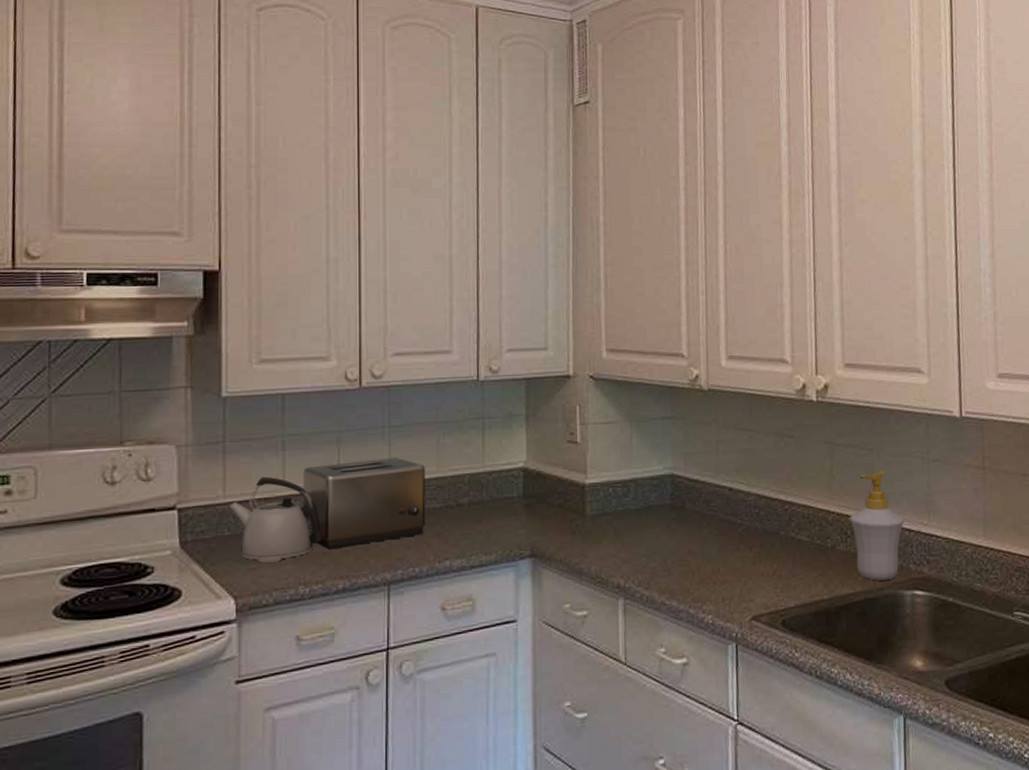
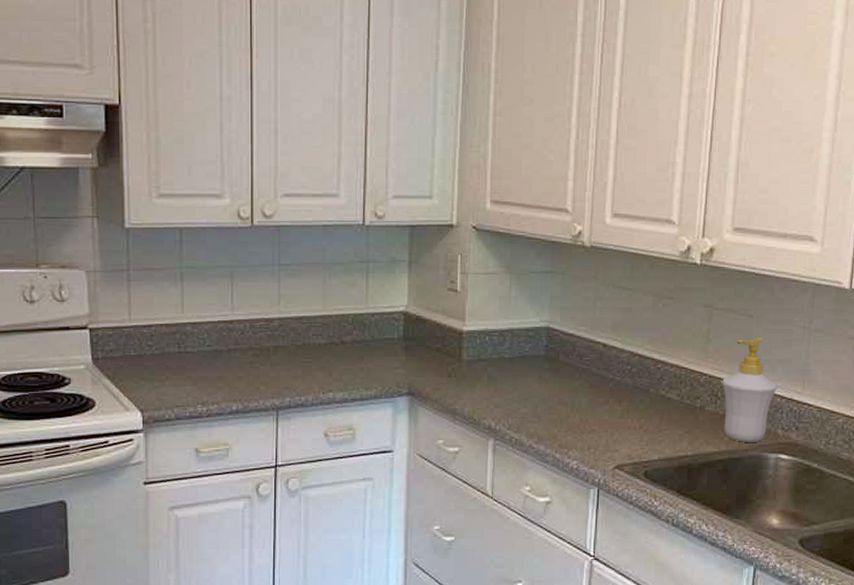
kettle: present [228,476,321,563] -> none [133,304,216,382]
toaster: present [303,458,426,550] -> none [200,295,312,375]

